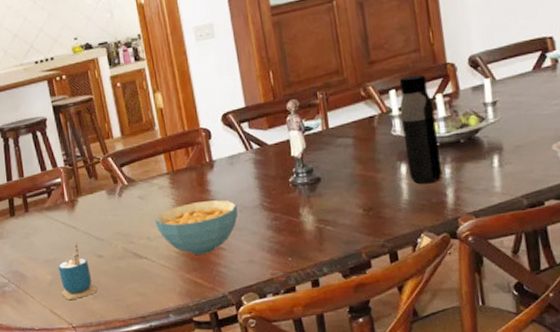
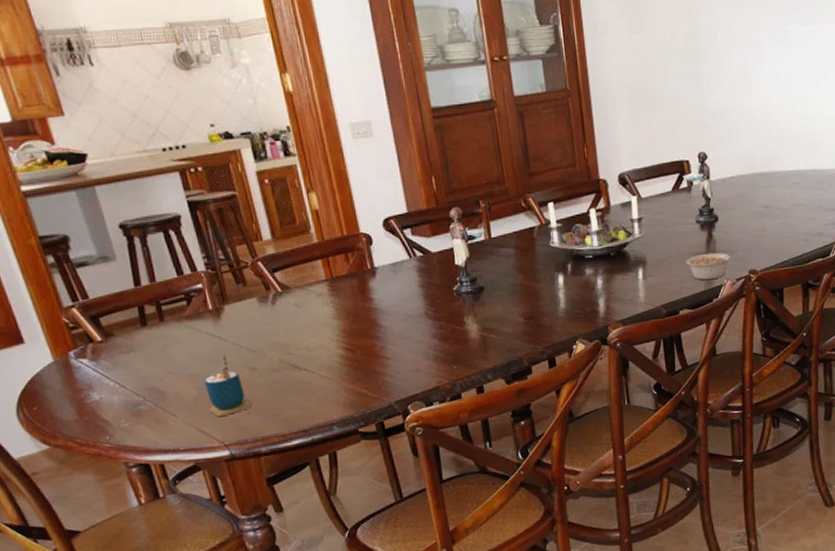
cereal bowl: present [155,200,238,255] -> none [314,308,403,365]
water bottle: present [399,74,442,184] -> none [556,188,595,294]

